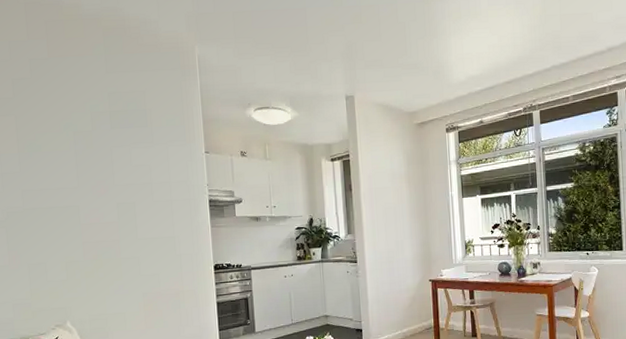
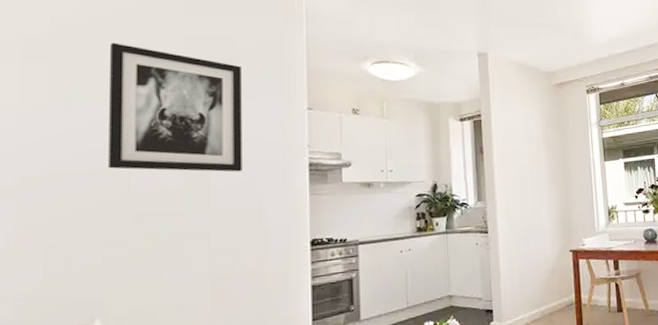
wall art: none [55,99,159,208] -> present [108,43,242,172]

